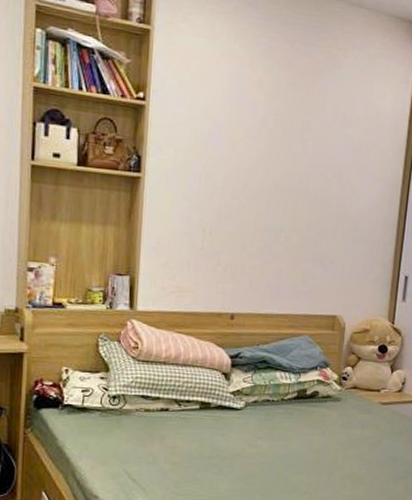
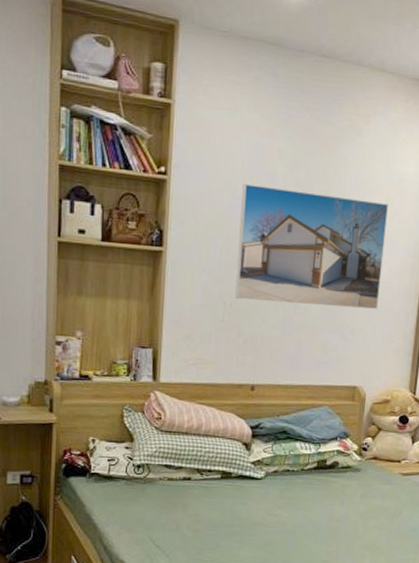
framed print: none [214,111,367,239] -> present [235,183,388,309]

